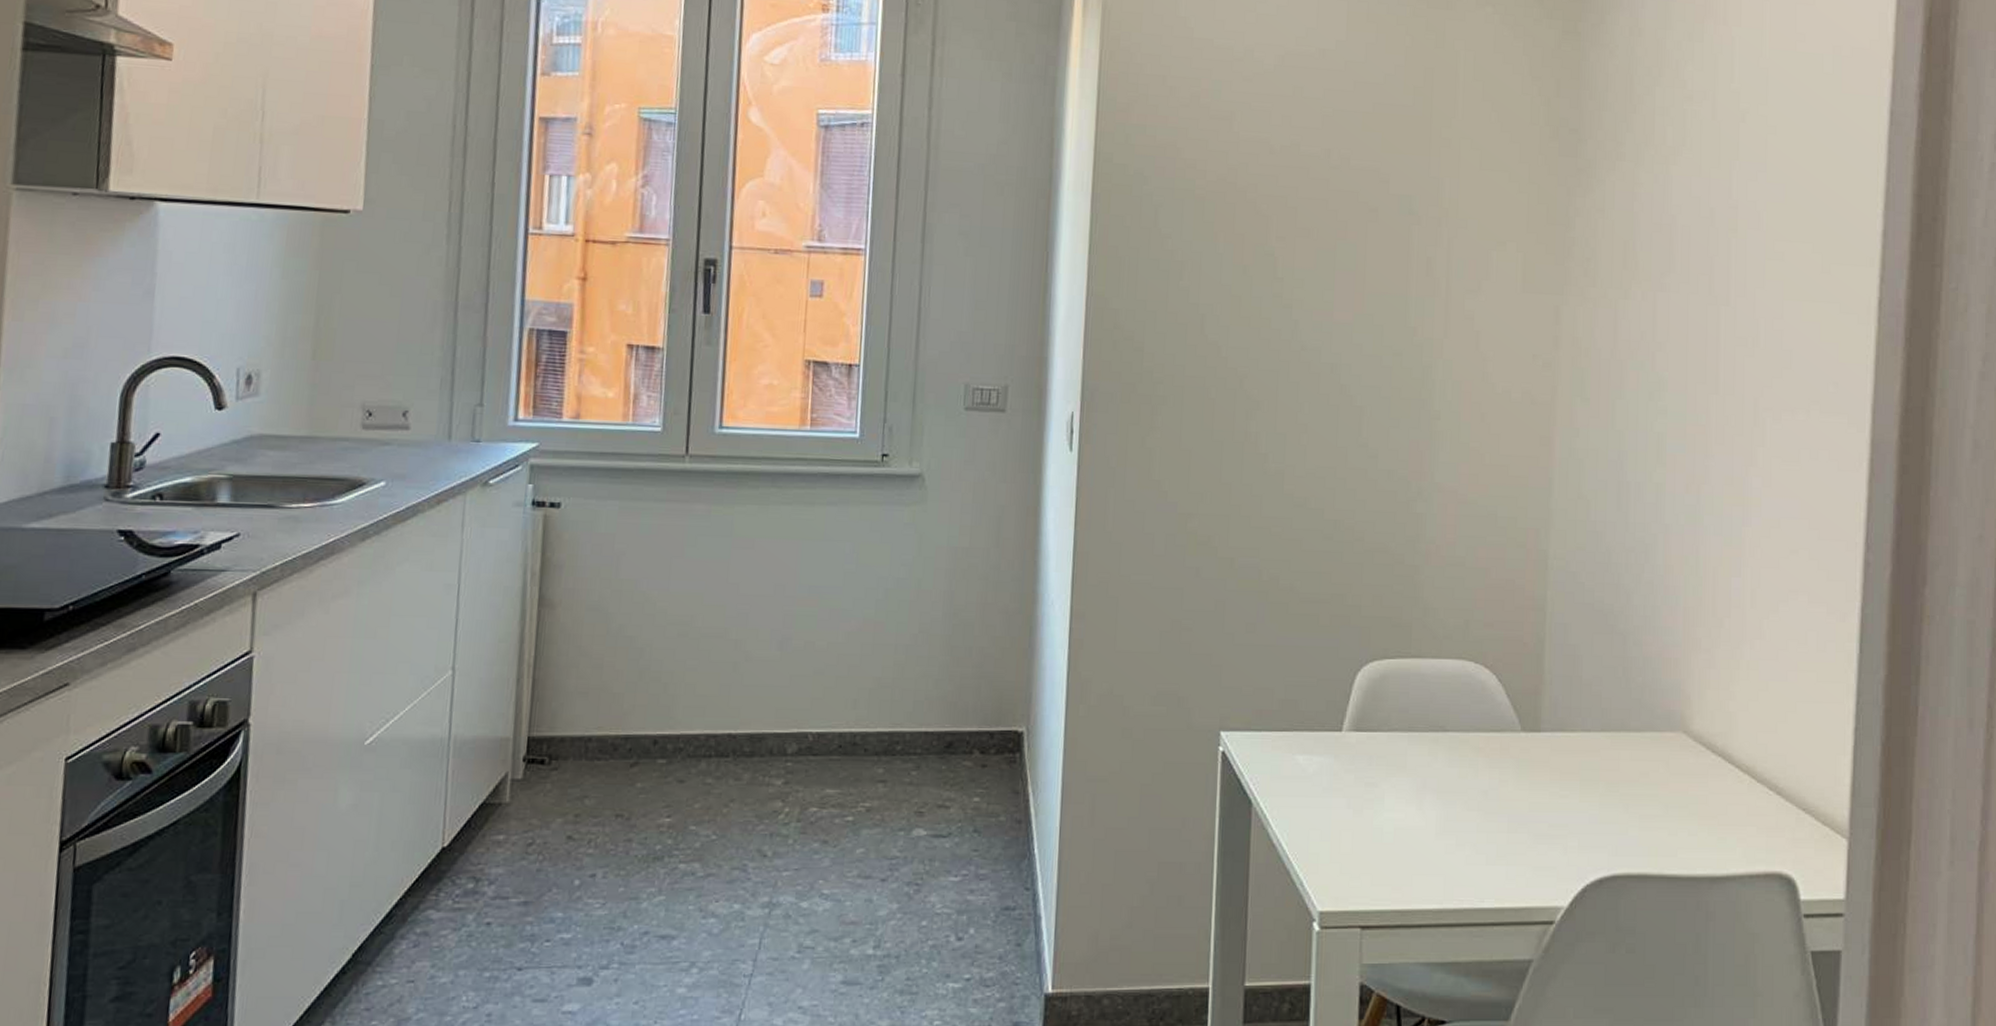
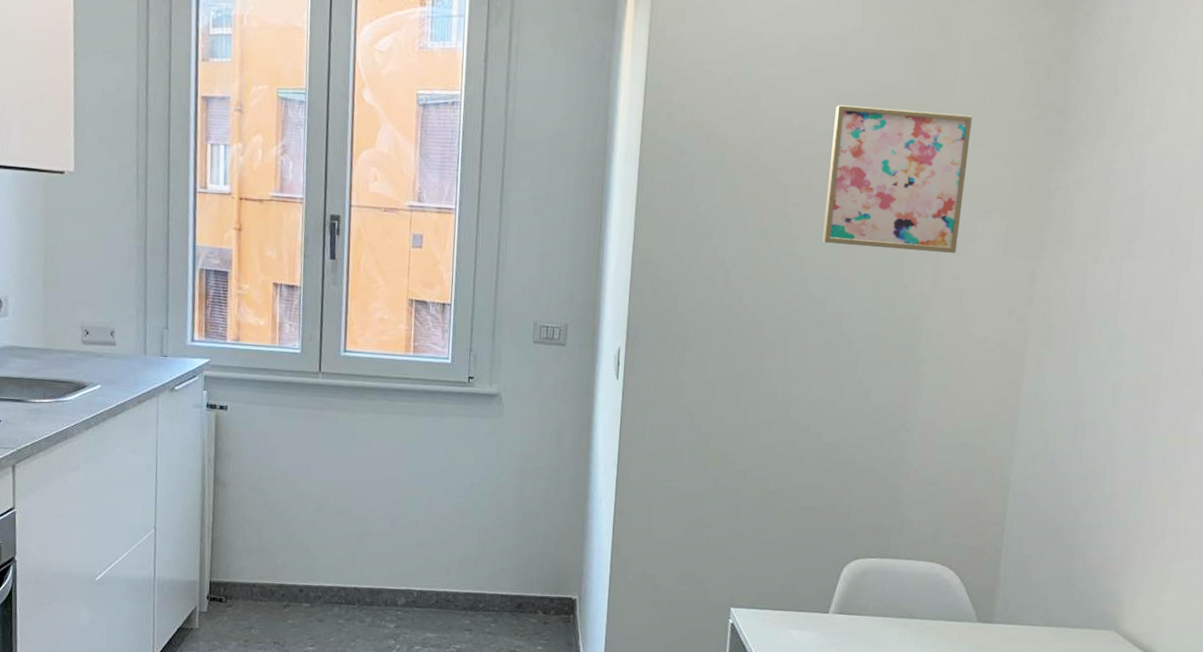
wall art: none [1313,125,1477,291] -> present [822,105,972,253]

